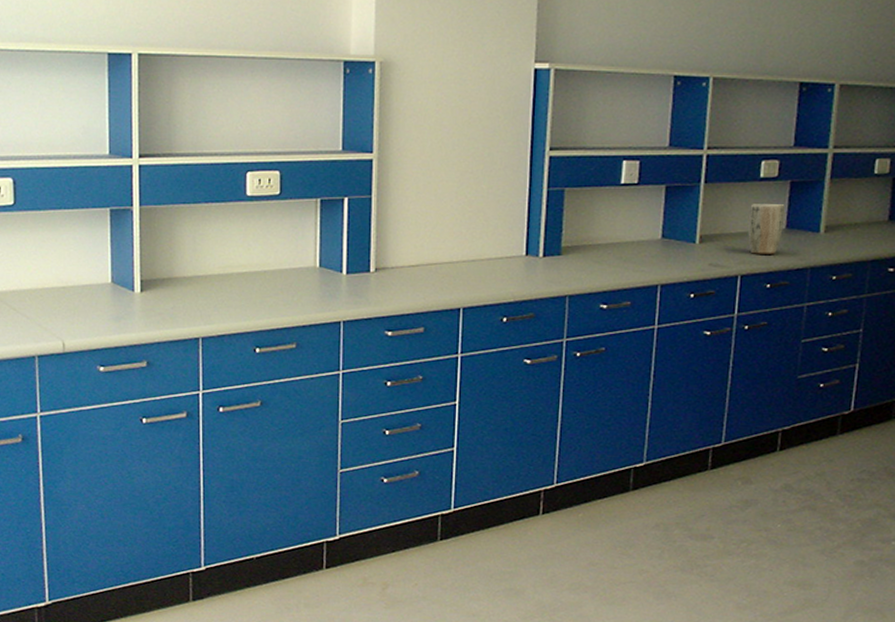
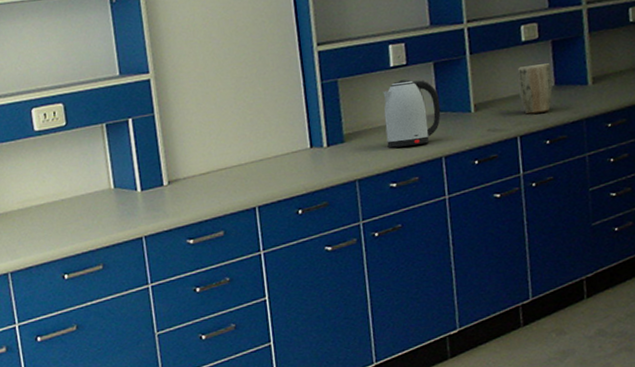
kettle: none [604,199,666,269] -> present [383,79,441,148]

